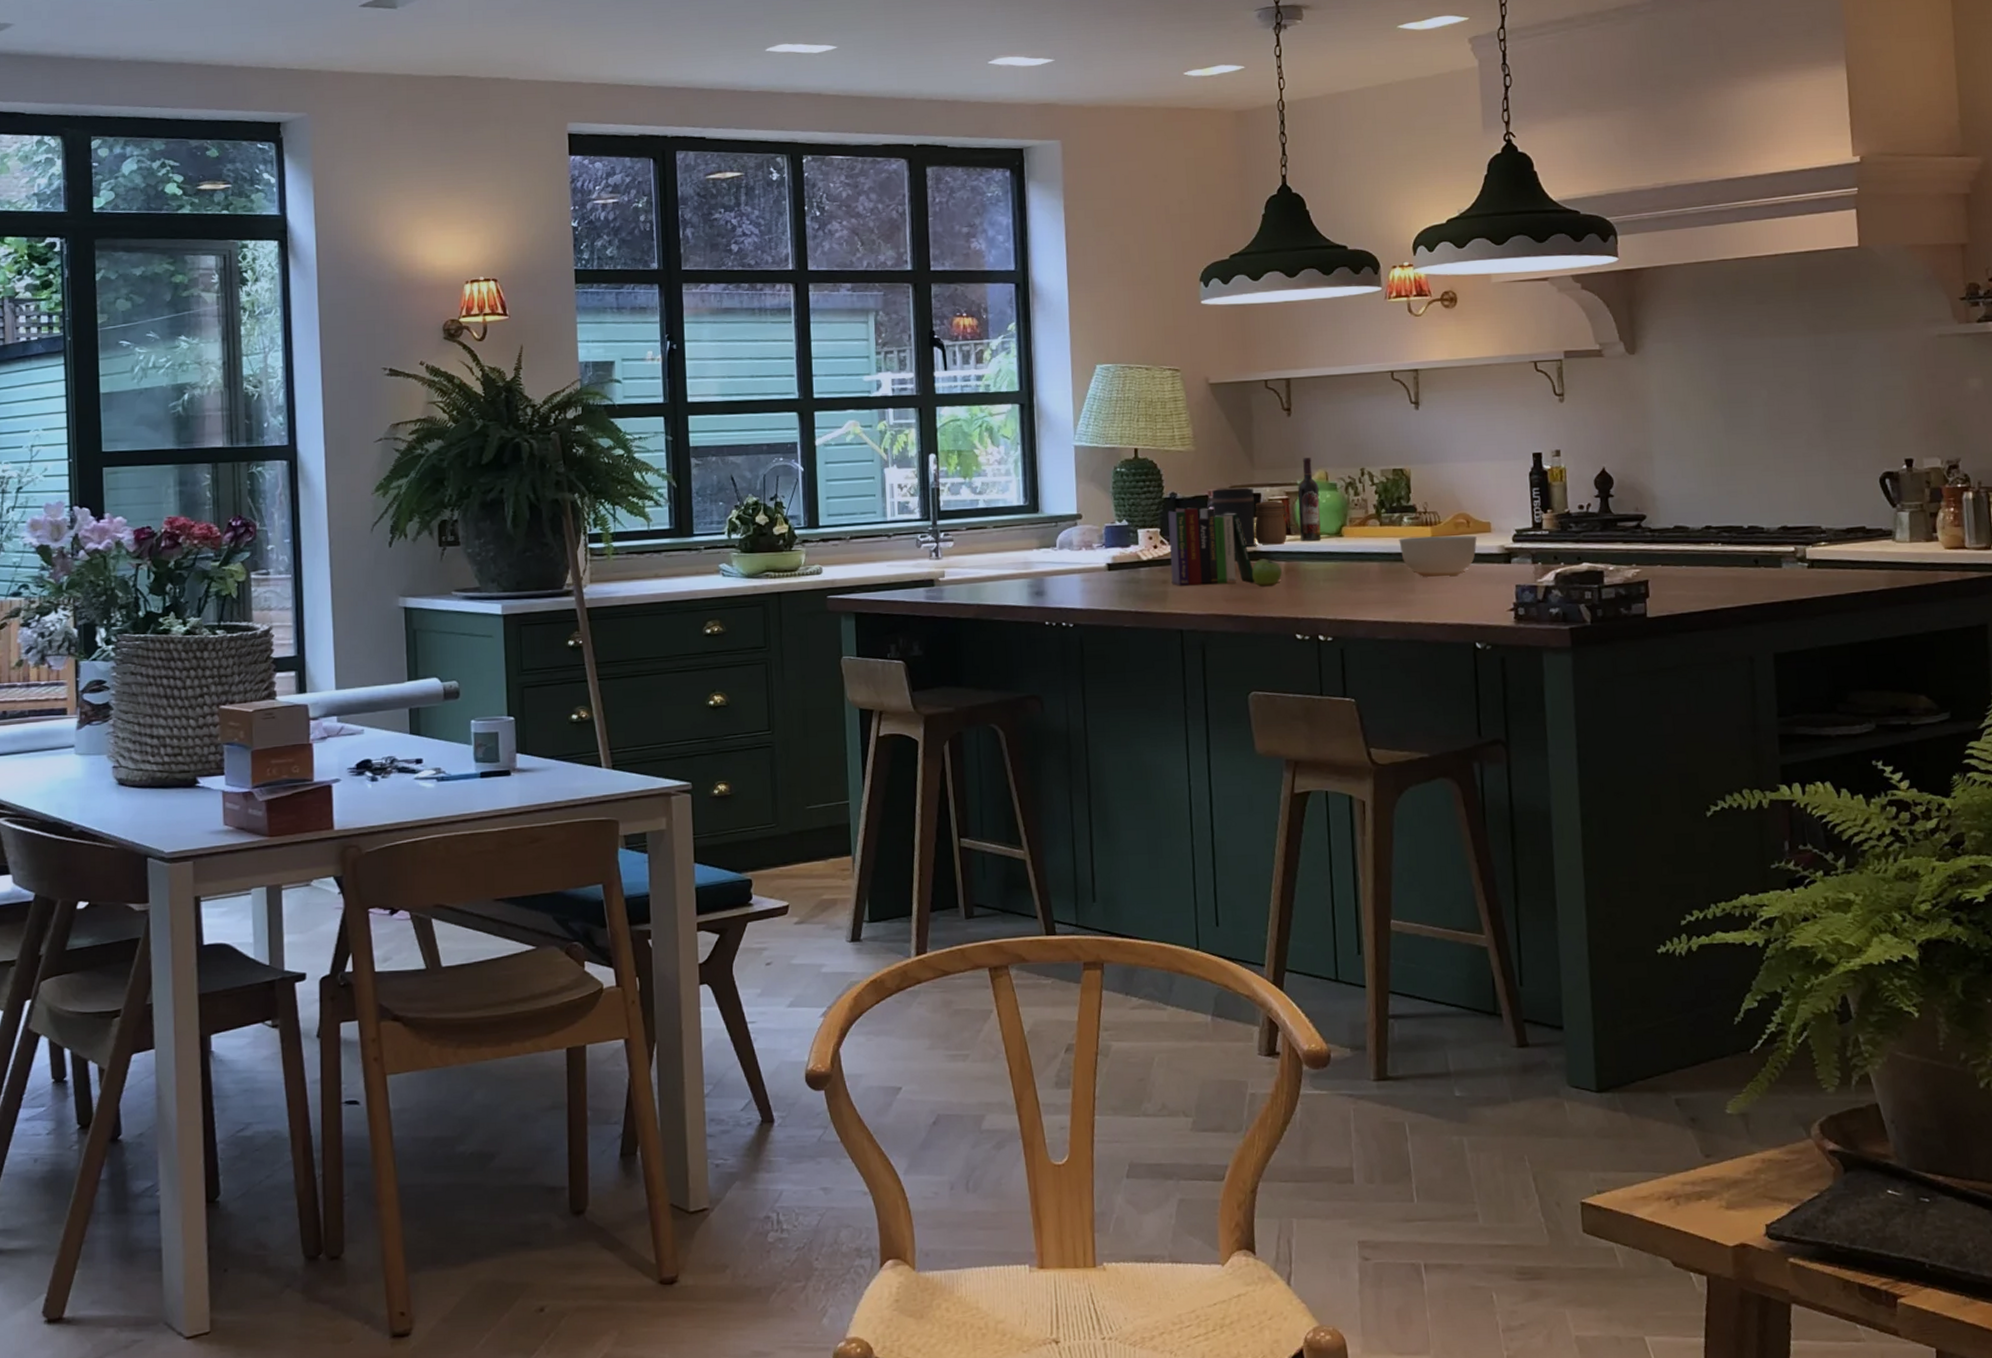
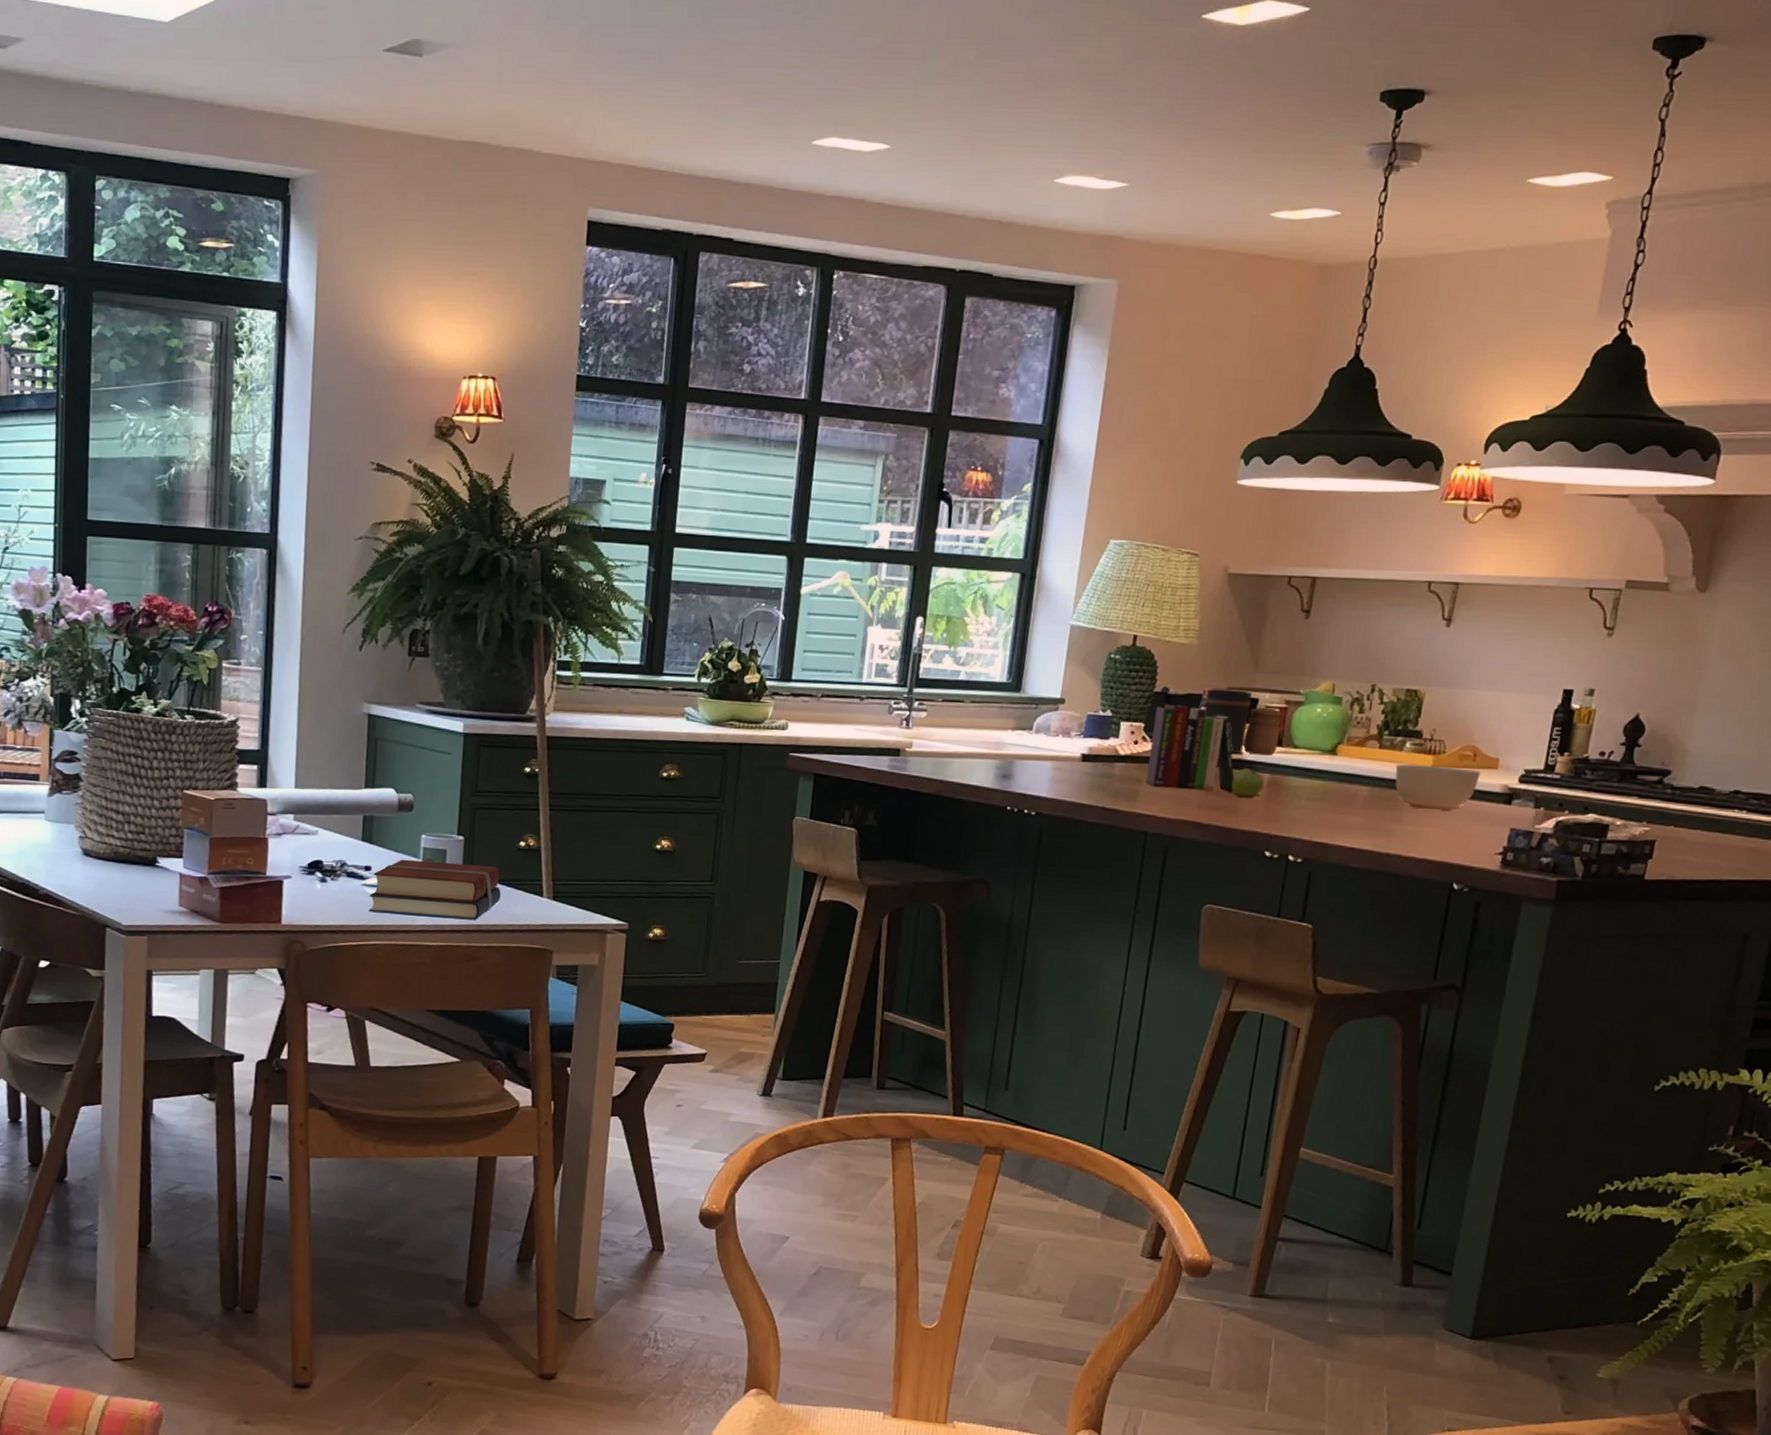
books: none [423,742,559,806] -> present [368,859,501,920]
wine bottle: present [1297,457,1322,542] -> none [1290,665,1323,757]

